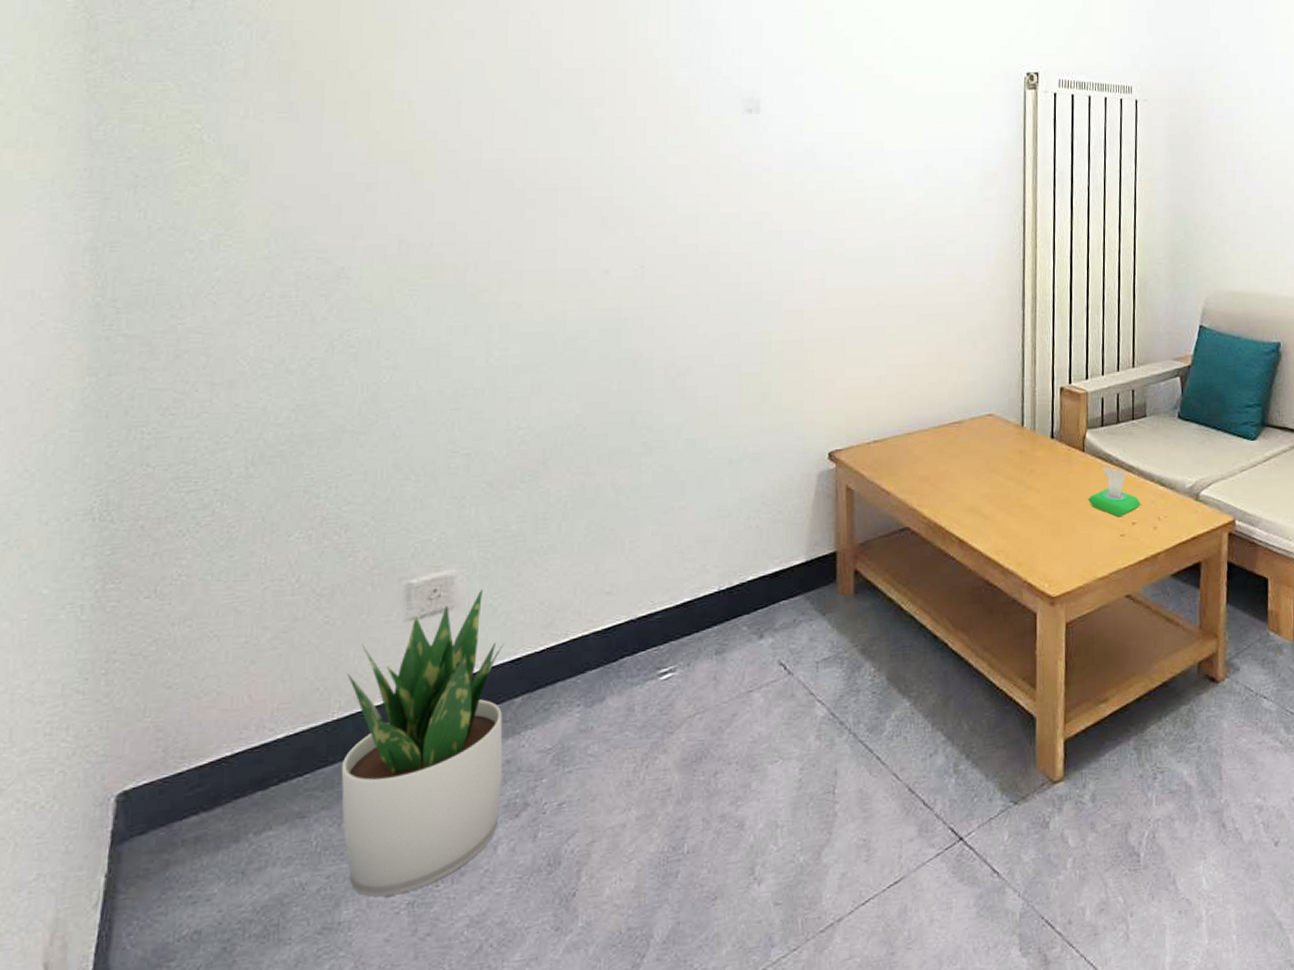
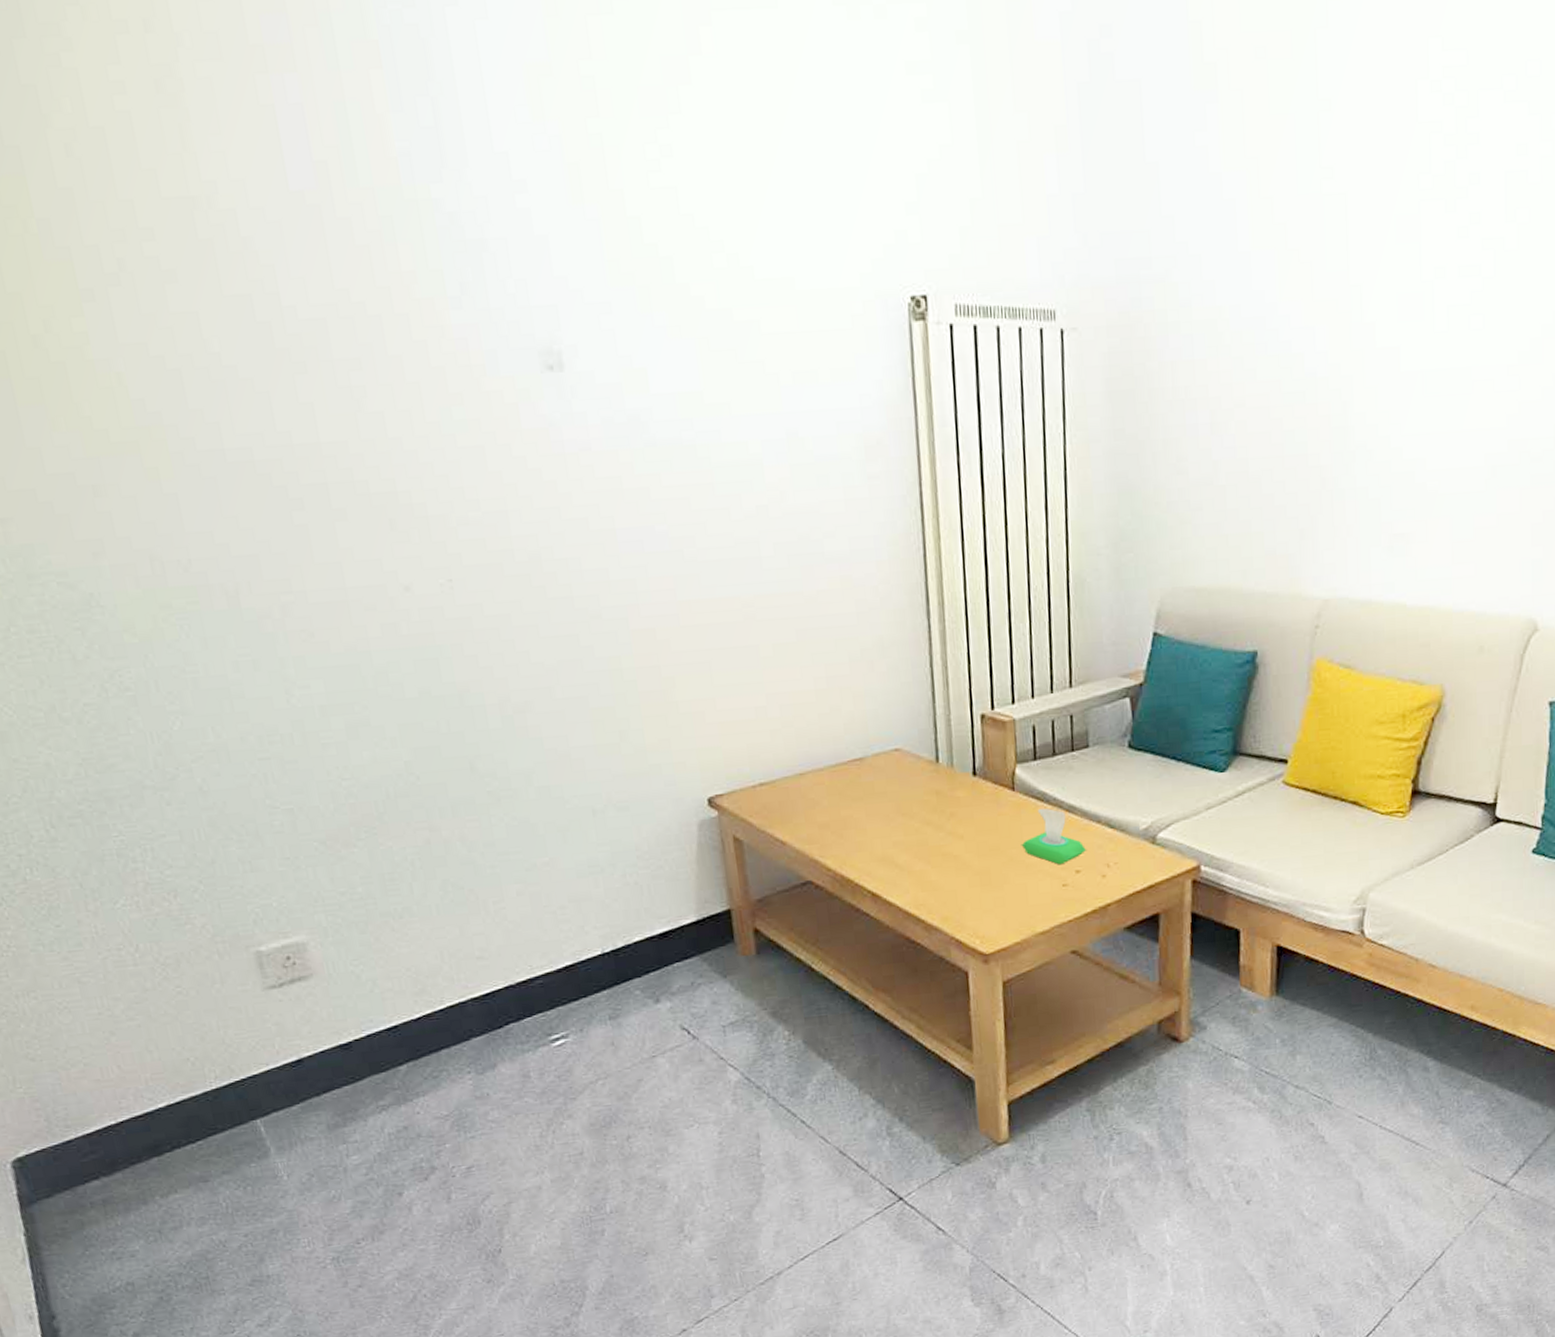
planter: present [341,590,504,897] -> none [215,956,408,1254]

